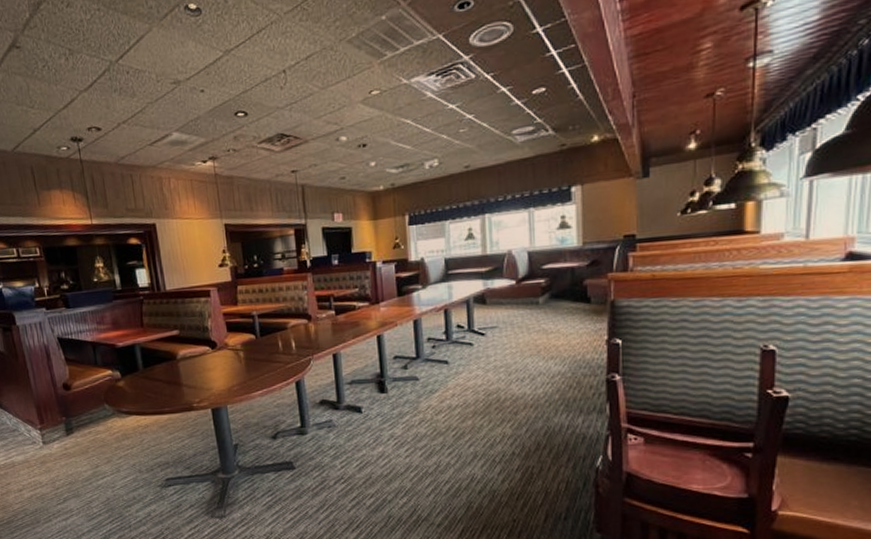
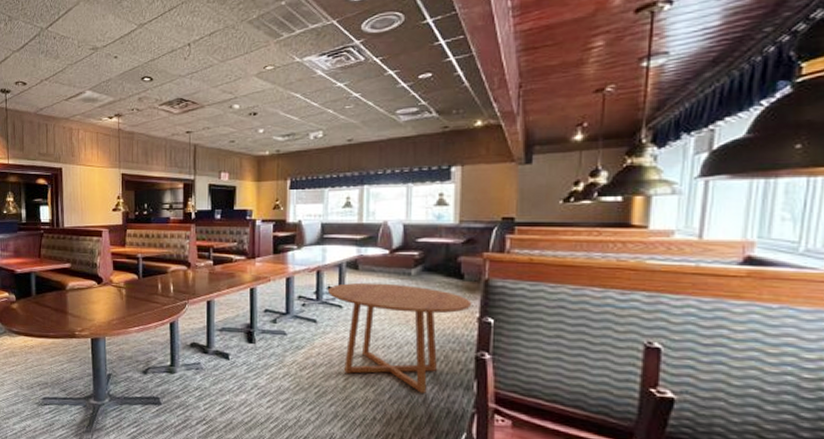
dining table: none [456,314,600,422] -> present [327,282,472,393]

